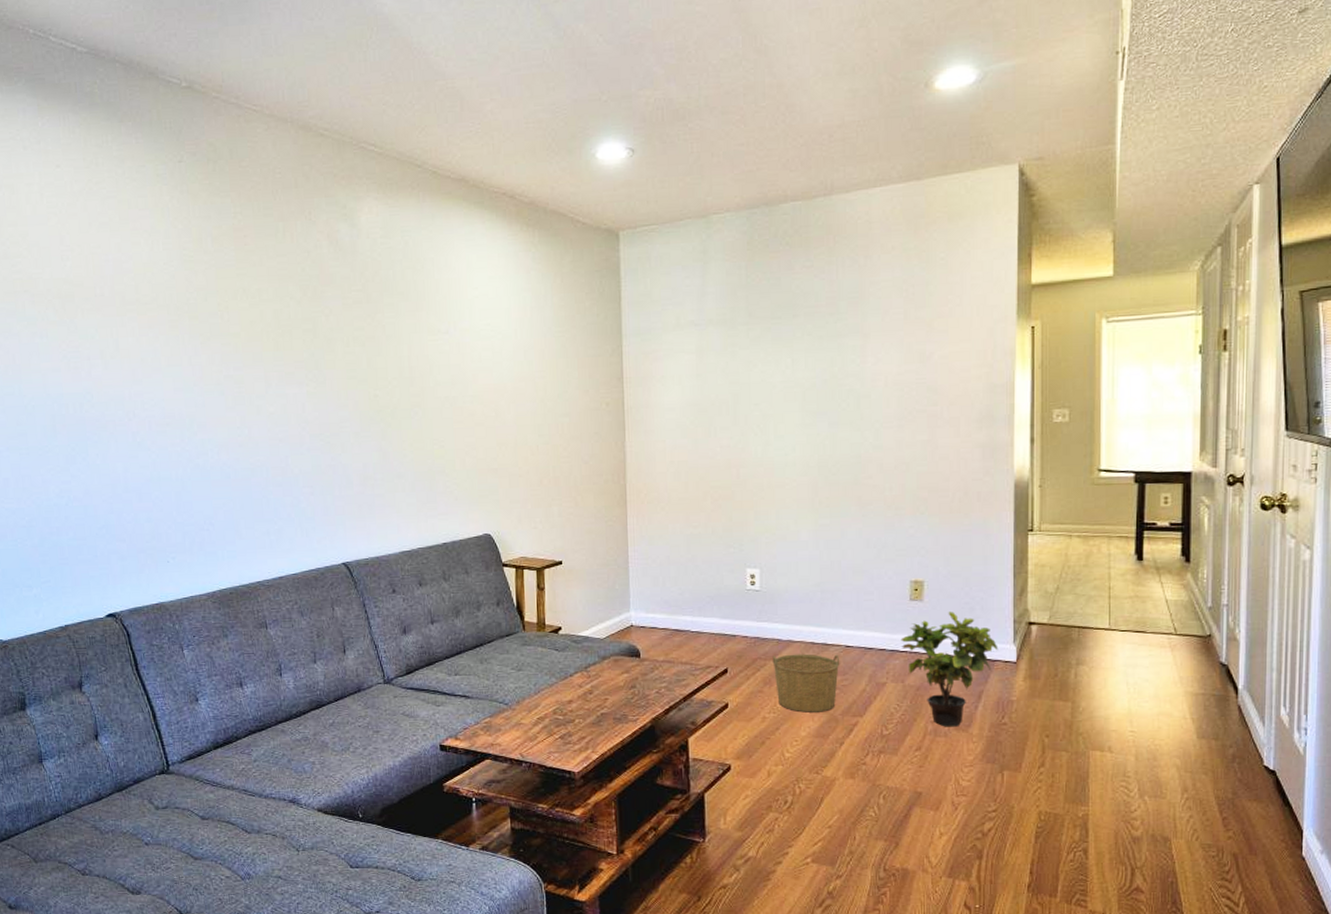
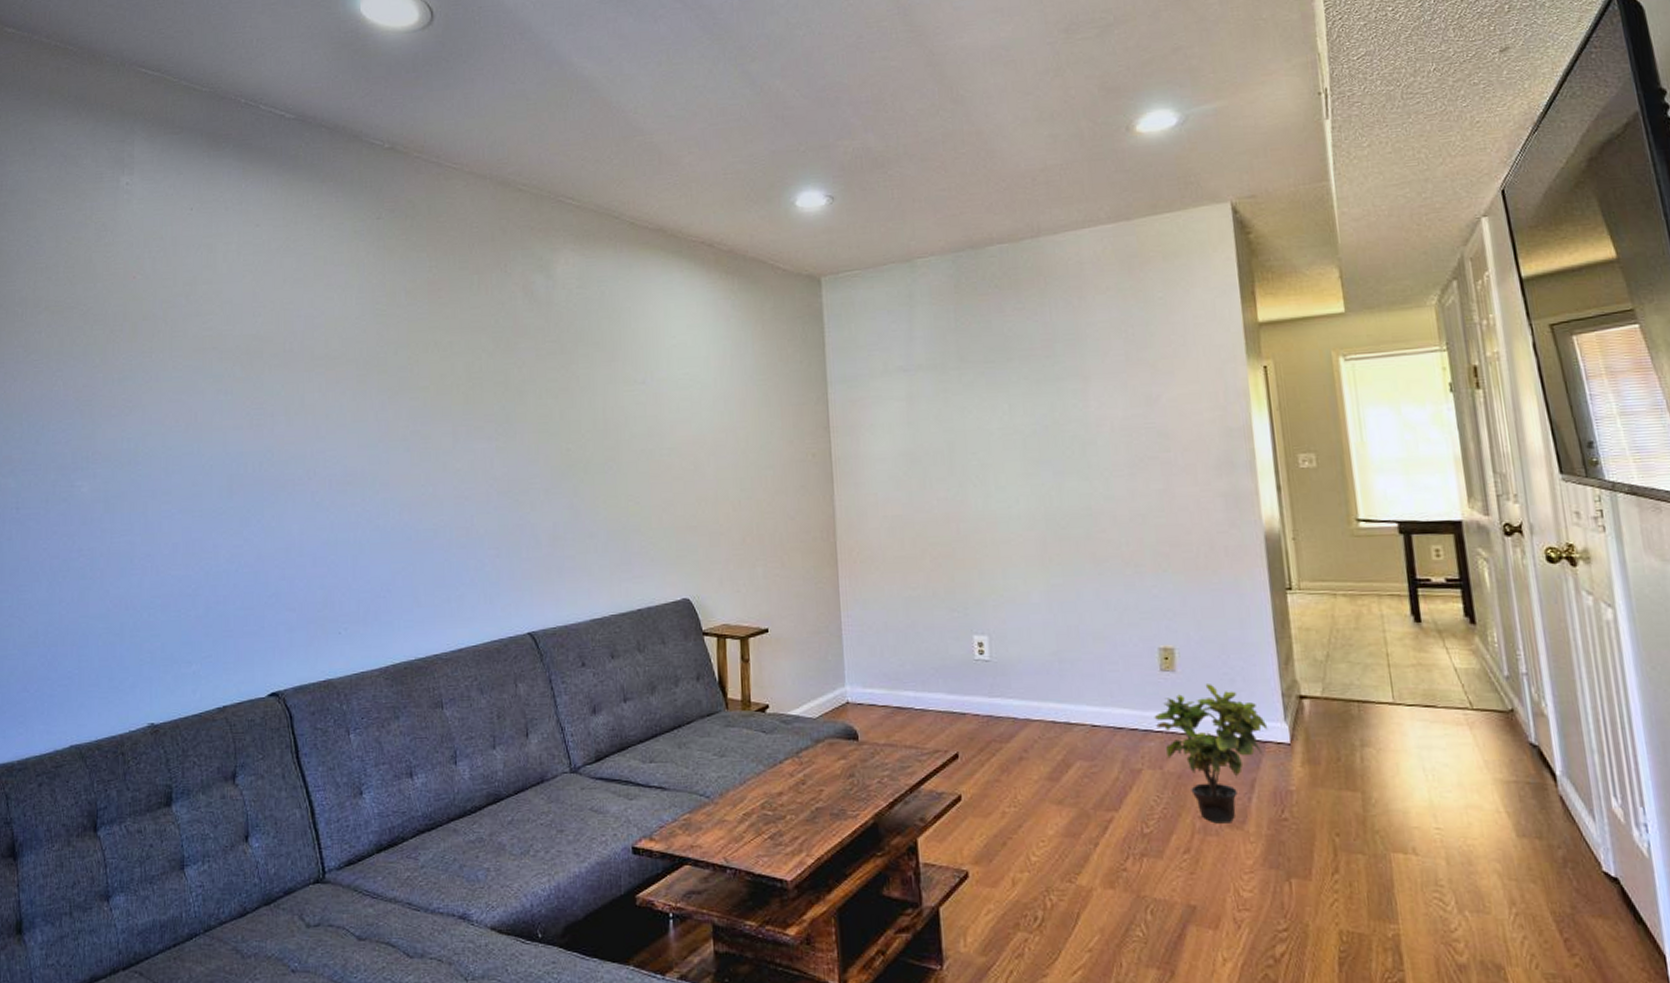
basket: present [772,654,840,713] -> none [1008,735,1087,806]

